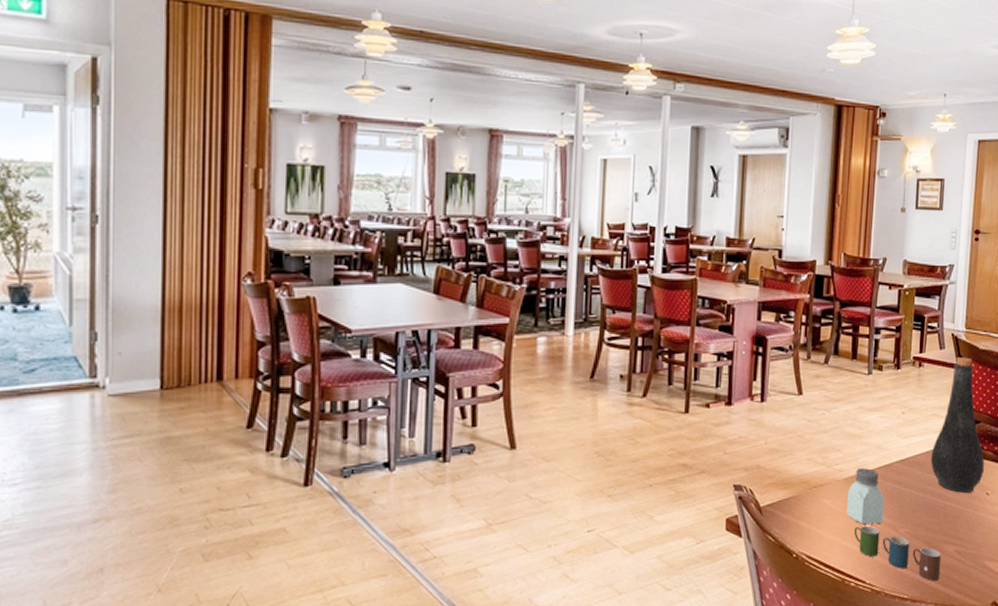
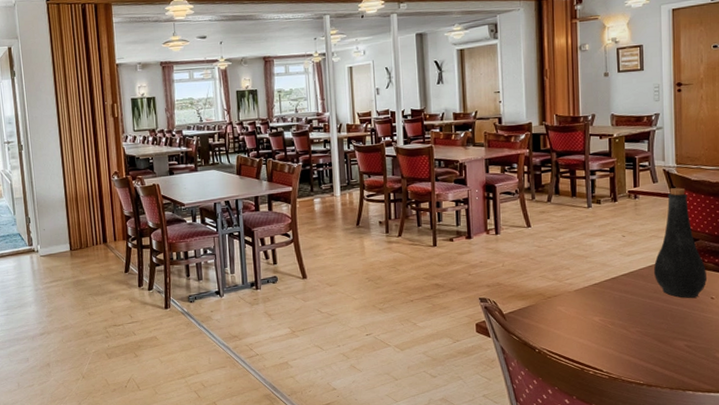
saltshaker: present [847,468,885,524] -> none [579,281,614,325]
cup: present [854,525,942,581] -> none [588,326,673,370]

